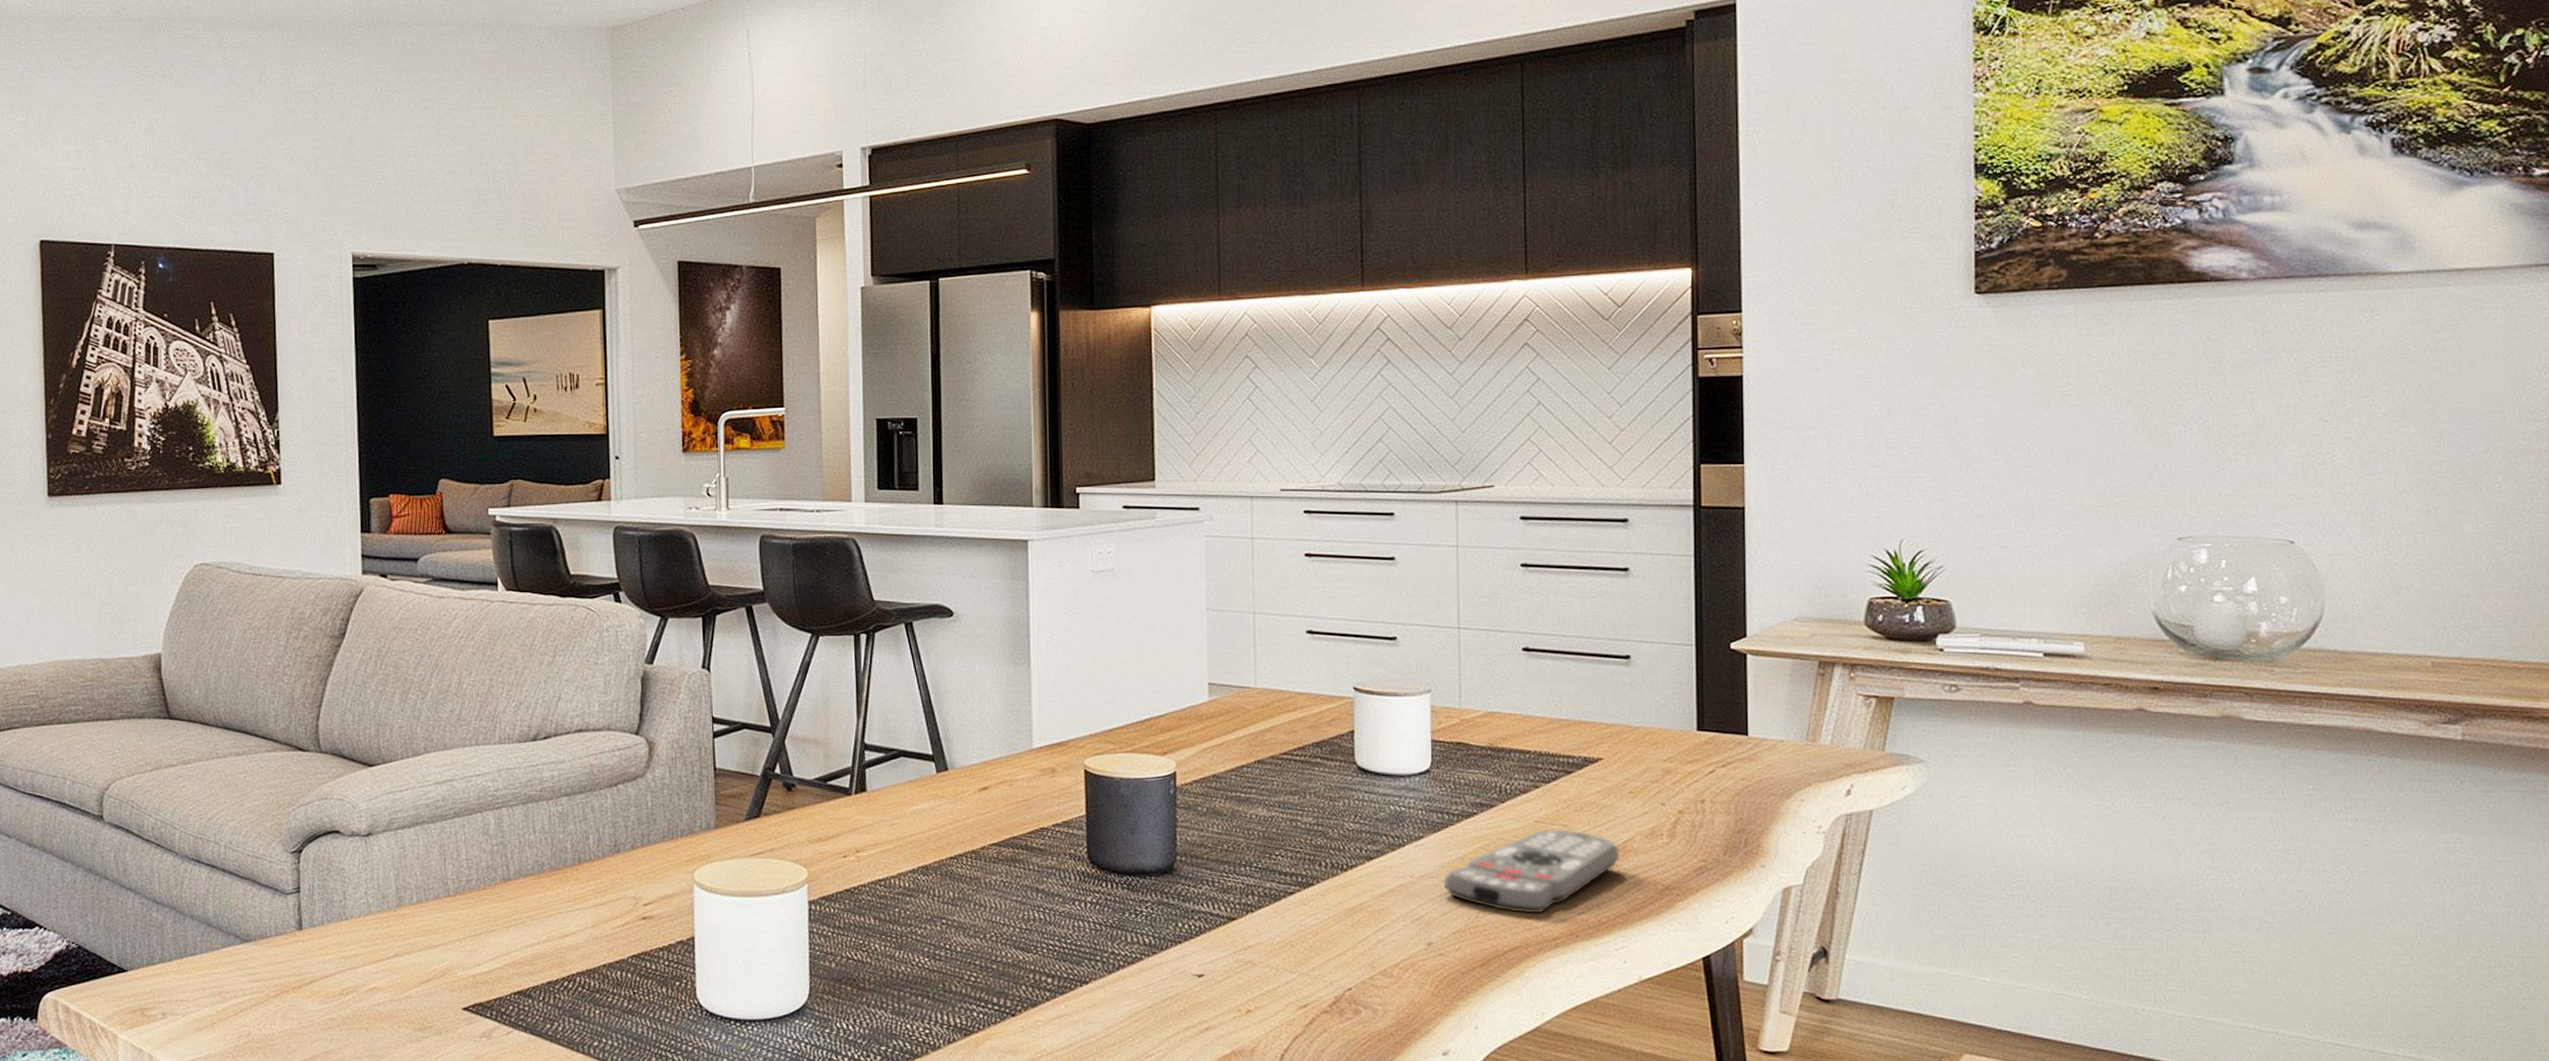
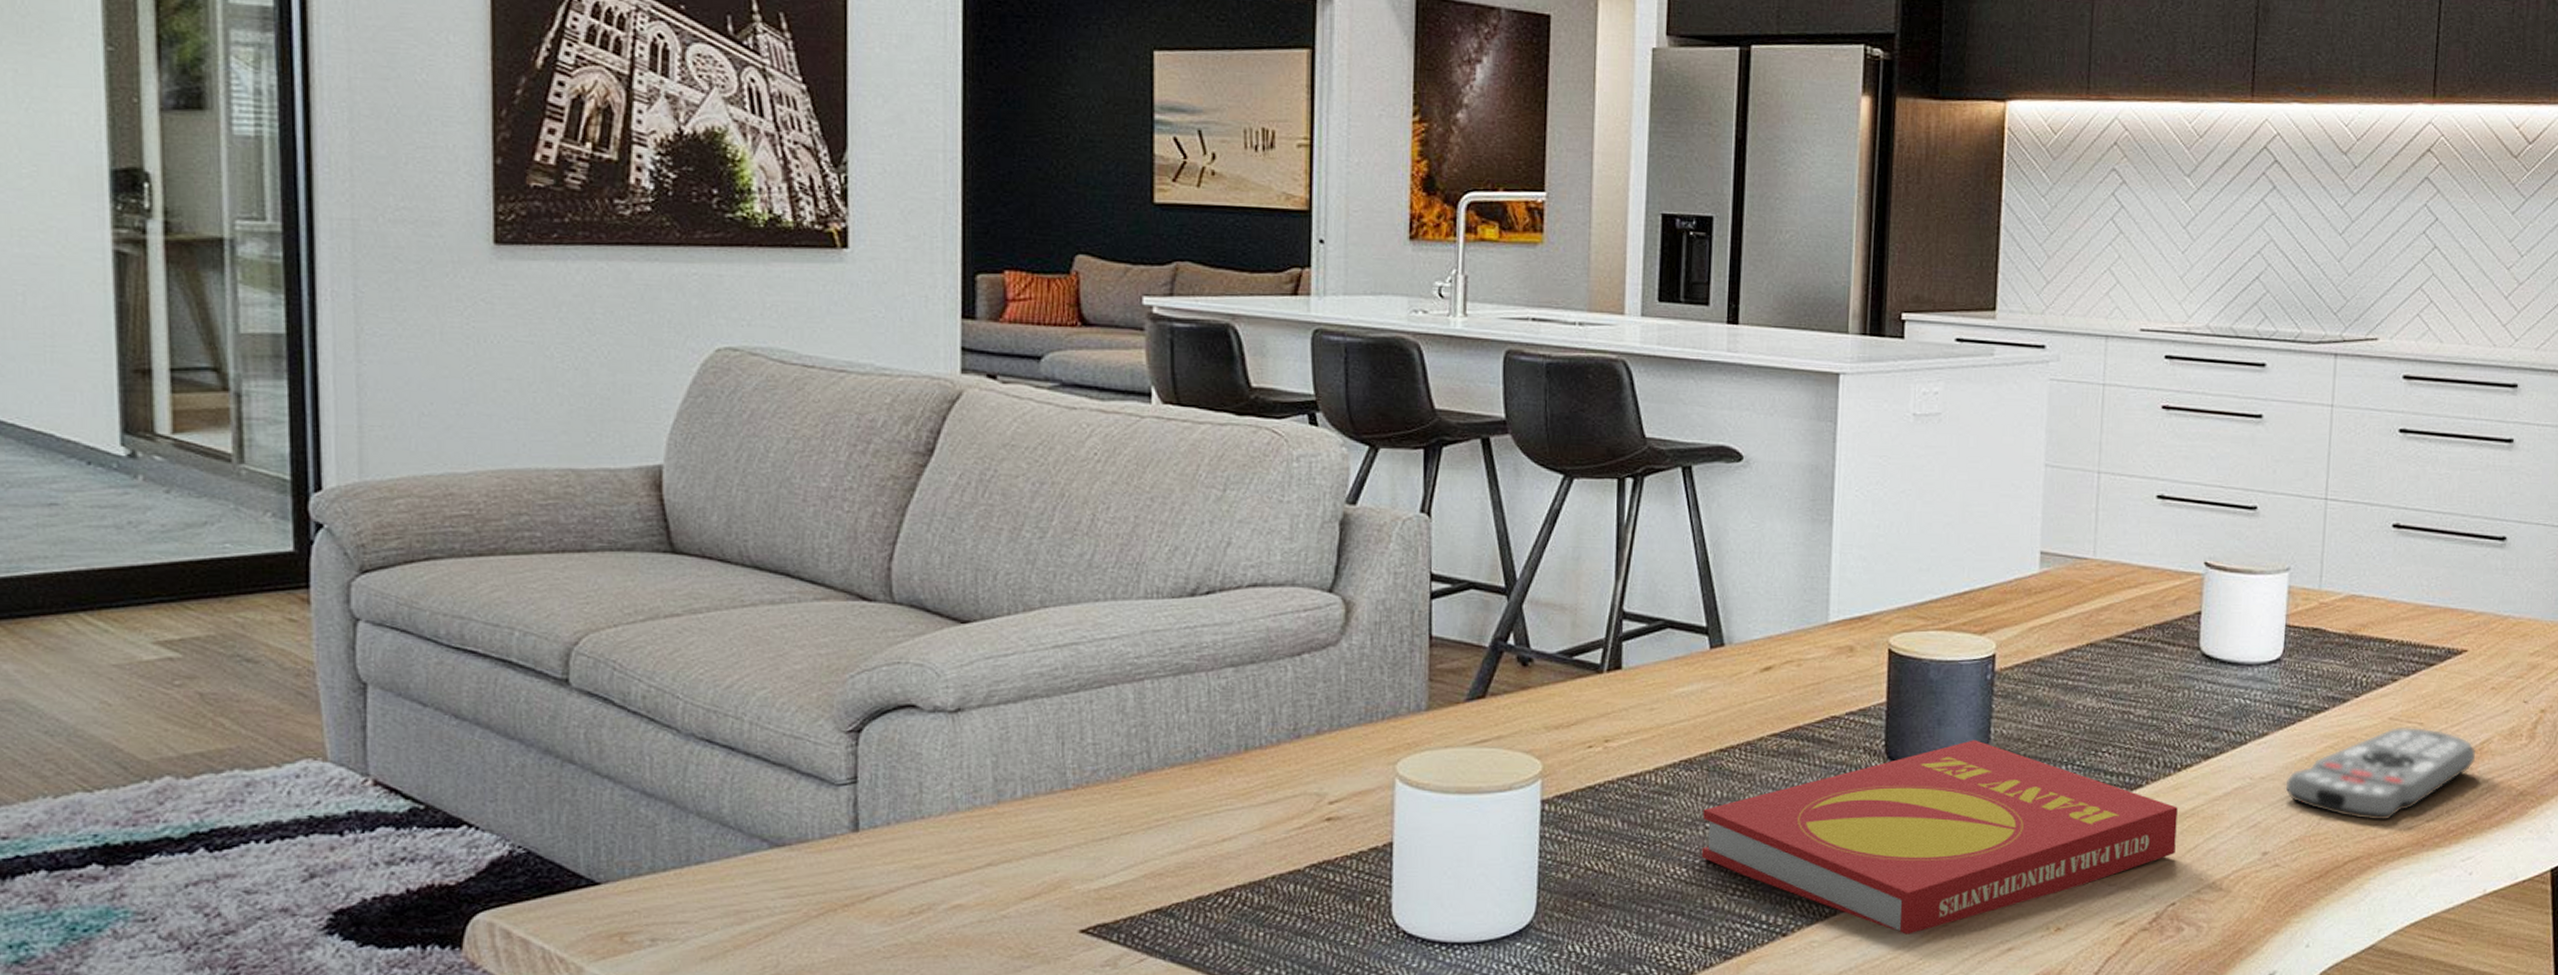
book: none [939,846,1348,1015] -> present [1701,740,2178,935]

